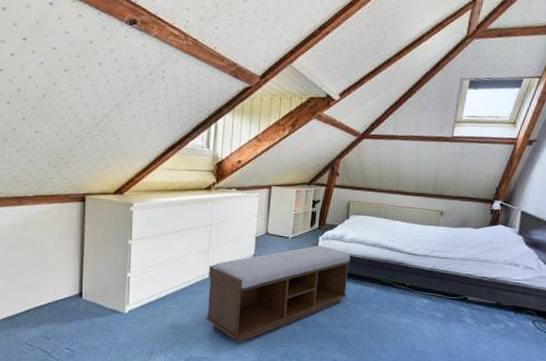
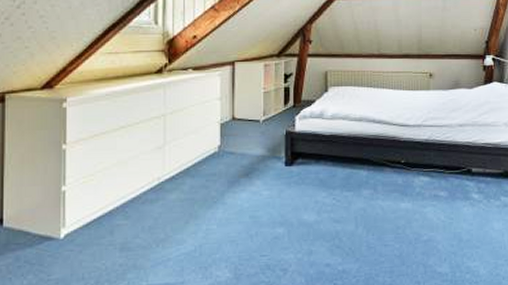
bench: present [205,245,350,344] -> none [164,126,334,260]

